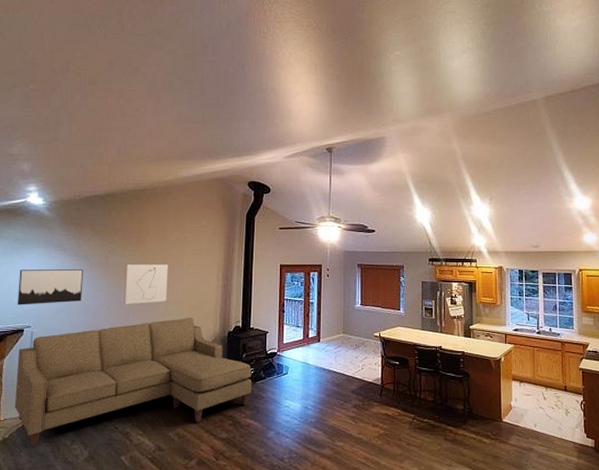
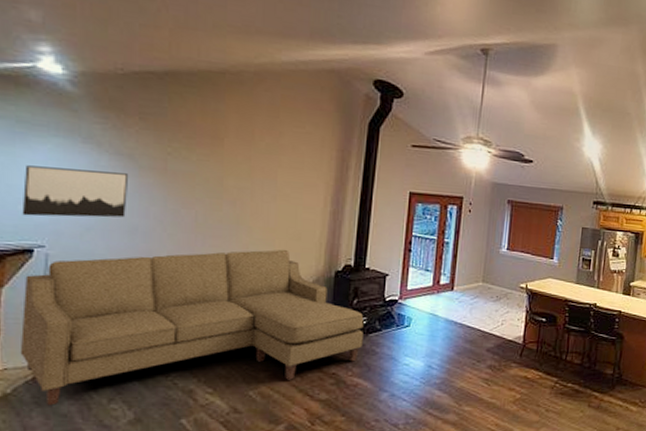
wall art: present [124,264,168,305] -> none [190,173,256,228]

